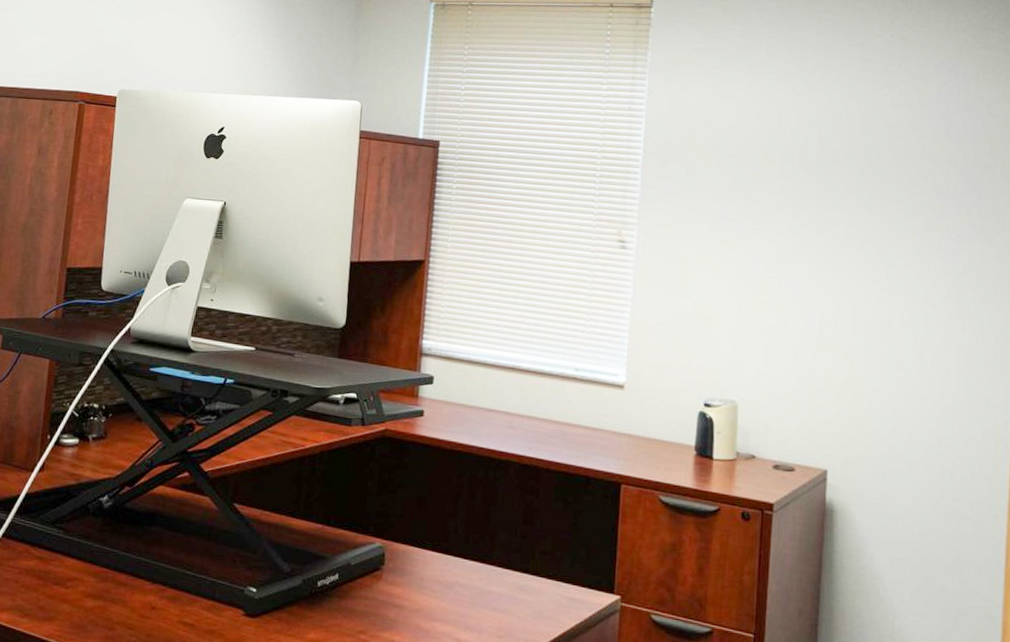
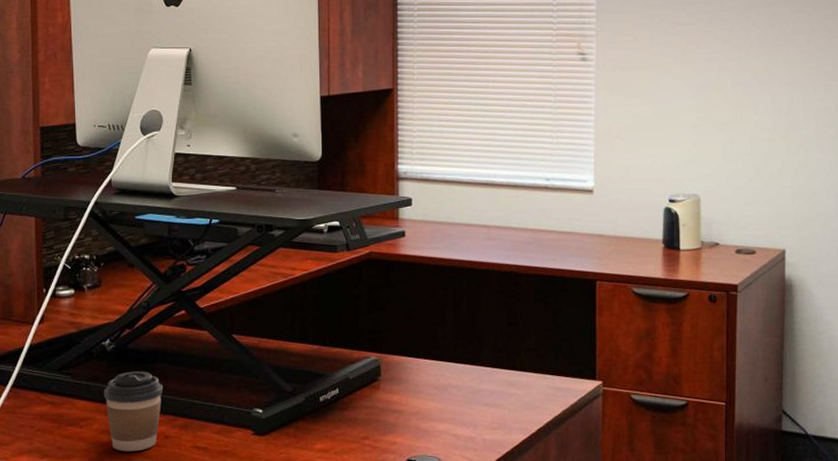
coffee cup: none [94,532,156,621] -> present [103,371,163,452]

